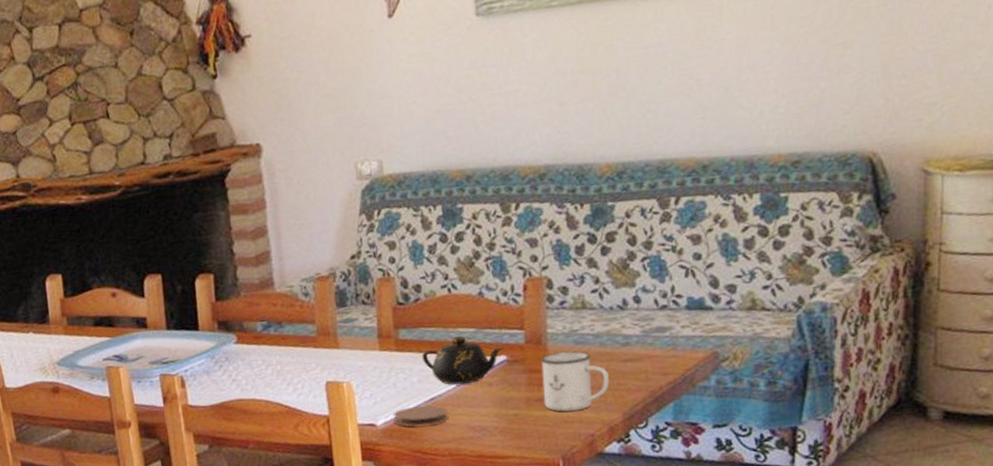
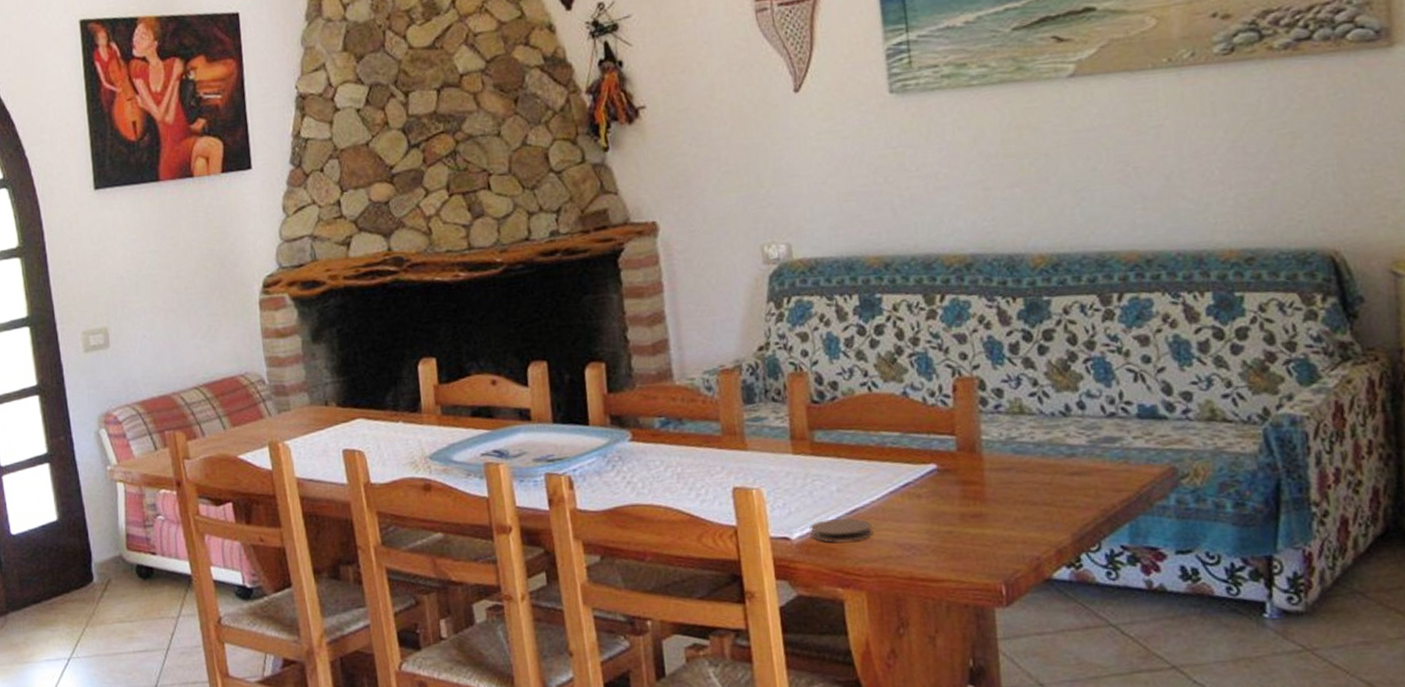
teapot: present [422,336,504,385] -> none [840,440,933,496]
mug: present [541,351,609,412] -> none [976,461,1055,530]

